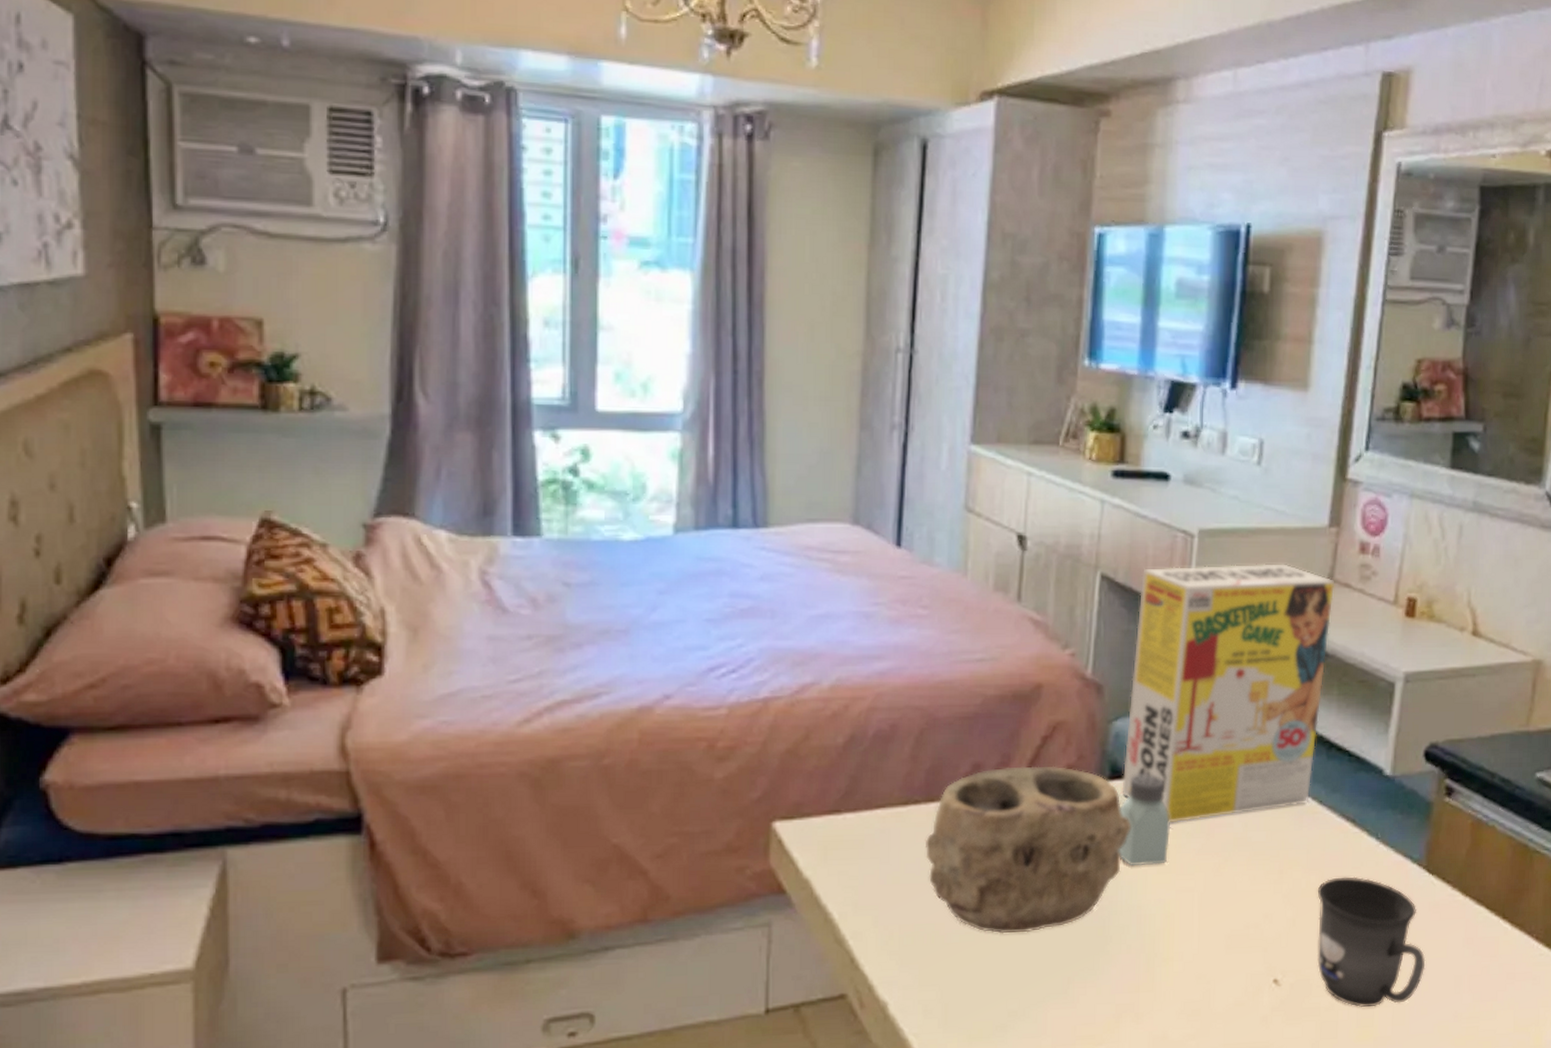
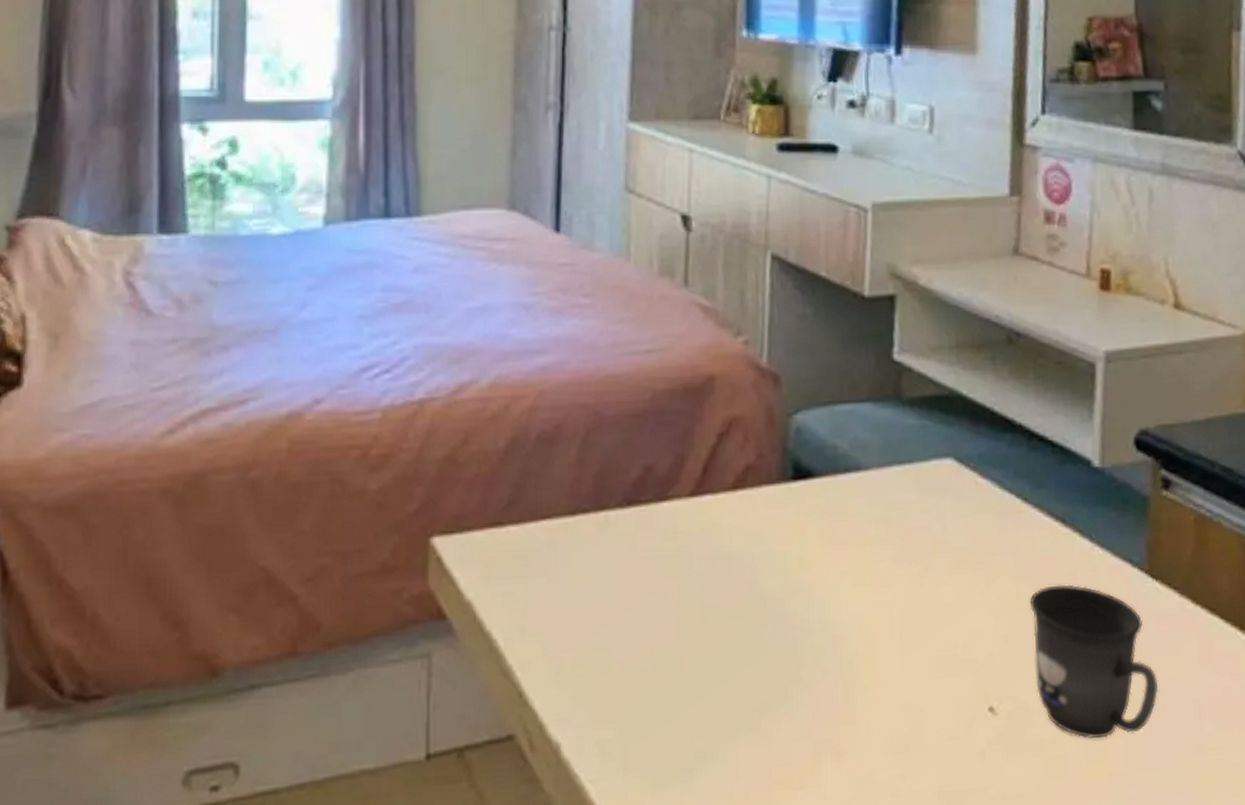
bowl: present [924,766,1132,934] -> none [595,466,820,661]
saltshaker: present [1118,773,1172,867] -> none [806,472,864,579]
cereal box: present [1122,564,1335,823] -> none [806,237,1022,528]

